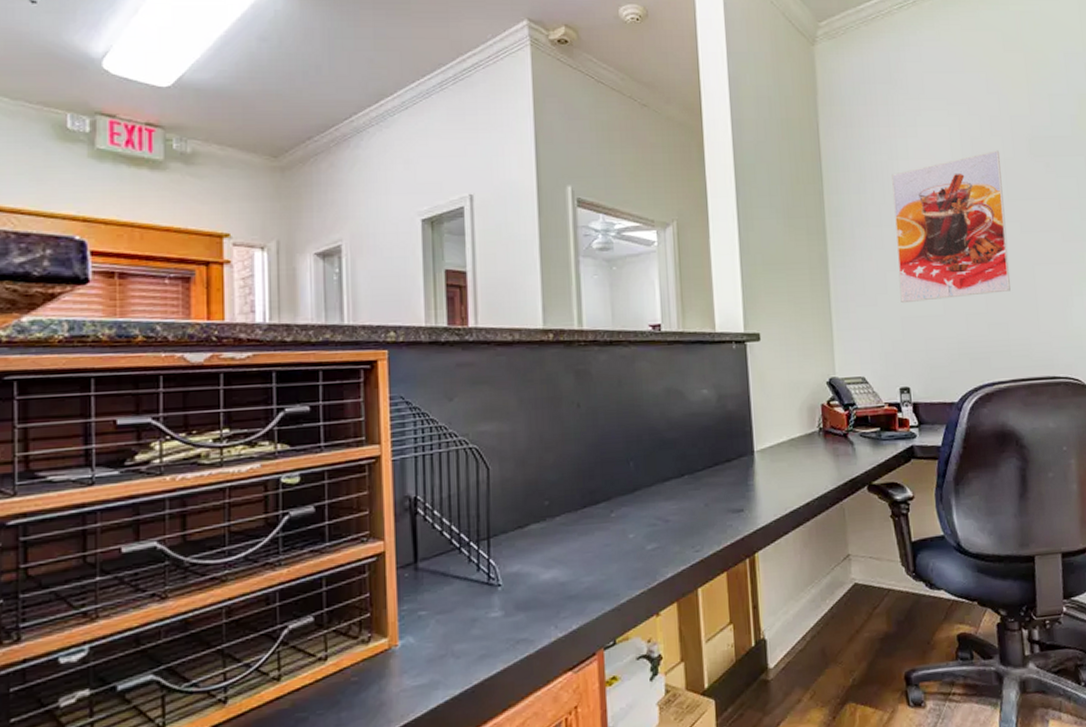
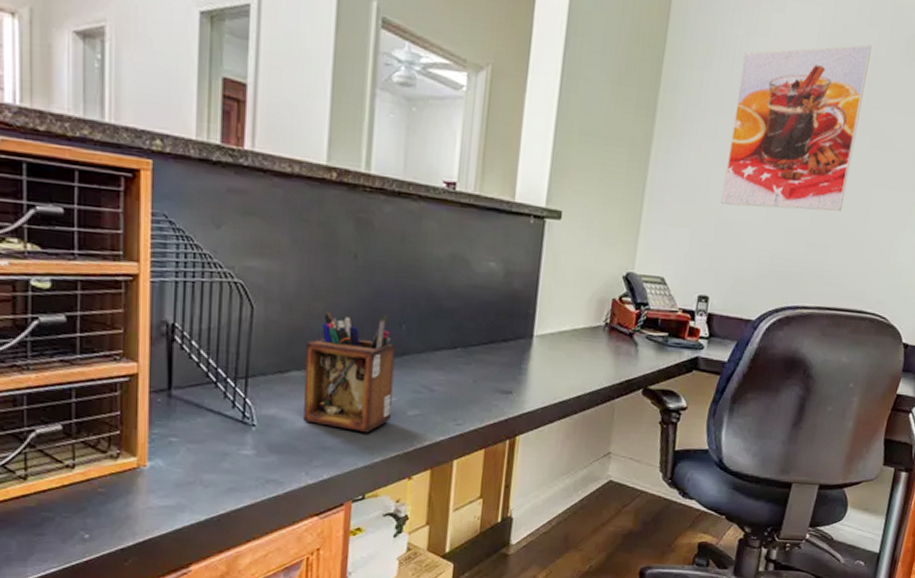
desk organizer: none [542,454,631,575] -> present [303,310,396,432]

